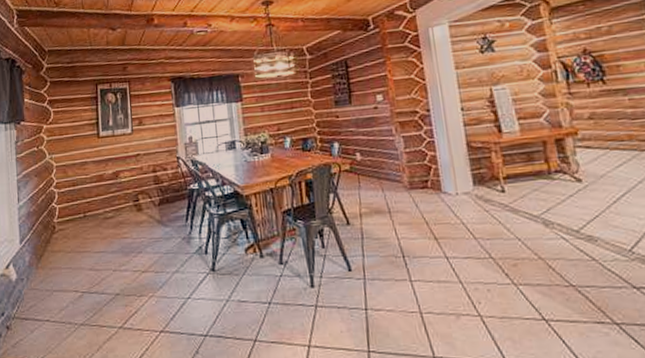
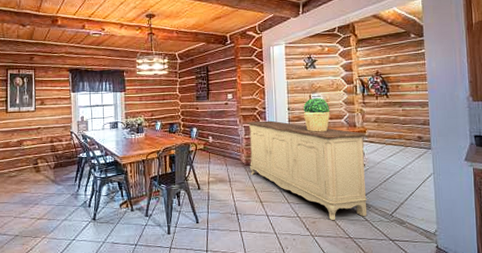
sideboard: none [406,126,594,261] -> present [247,120,368,220]
potted plant: none [483,91,523,139] -> present [303,98,330,132]

